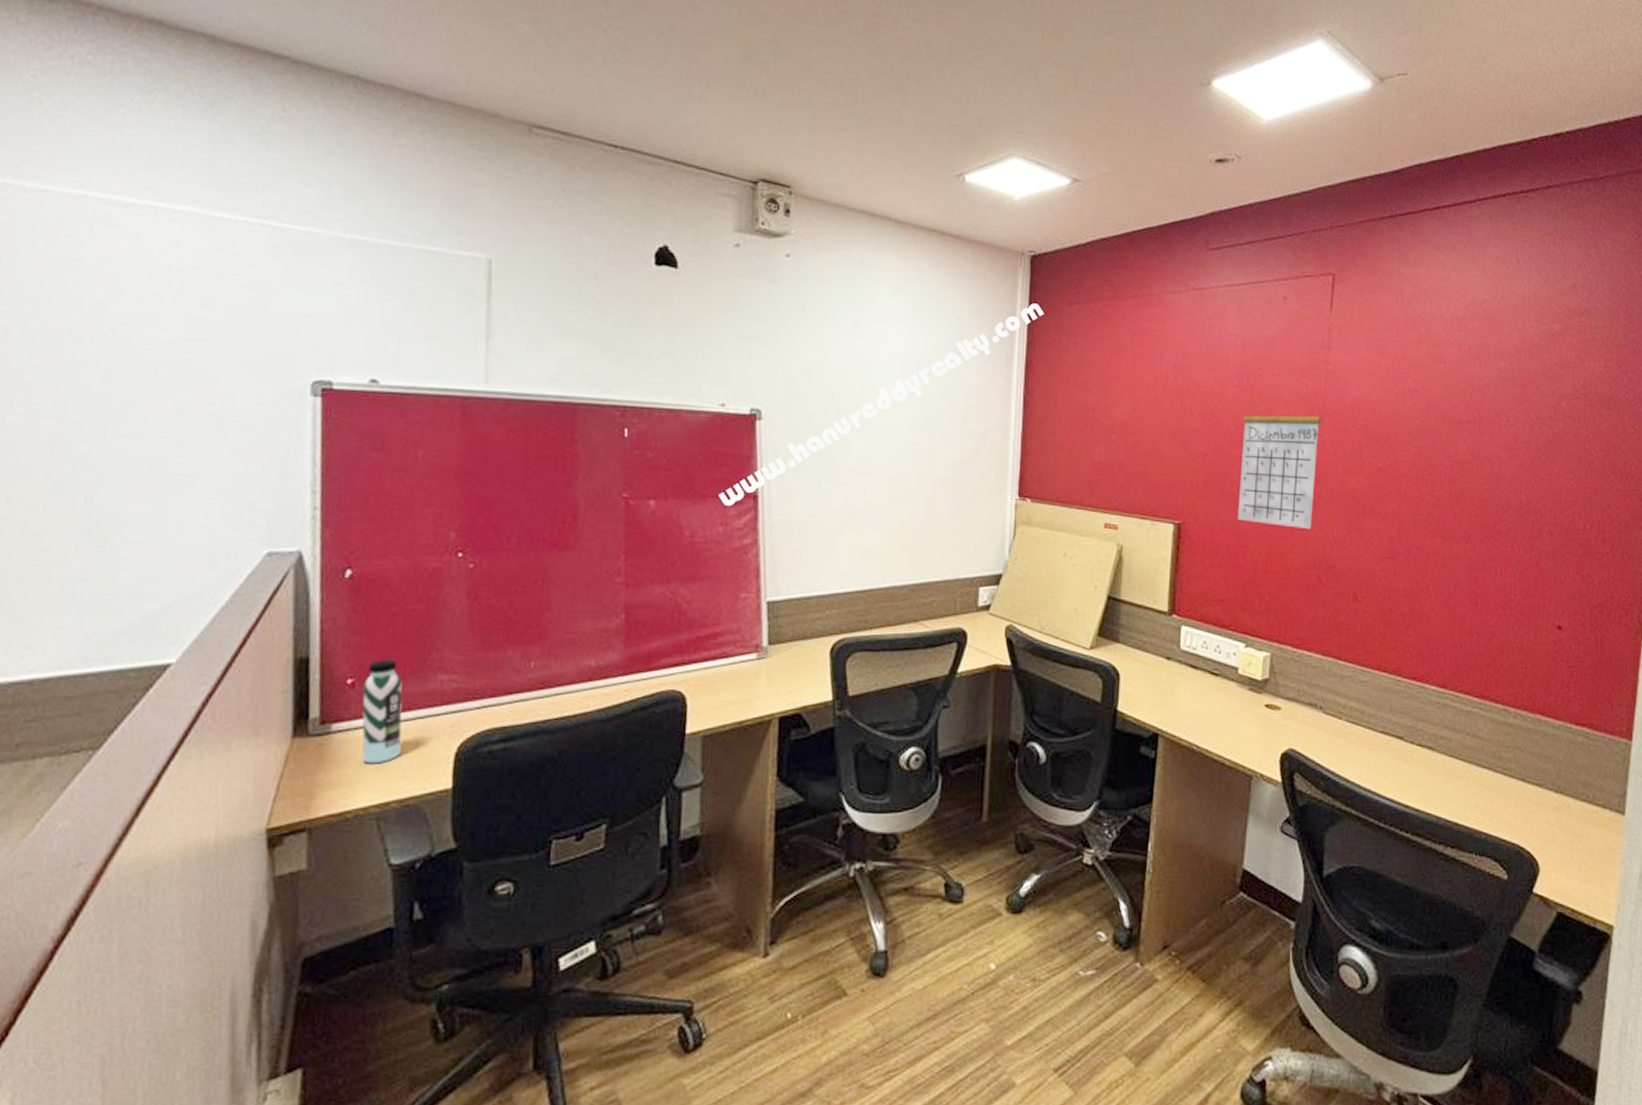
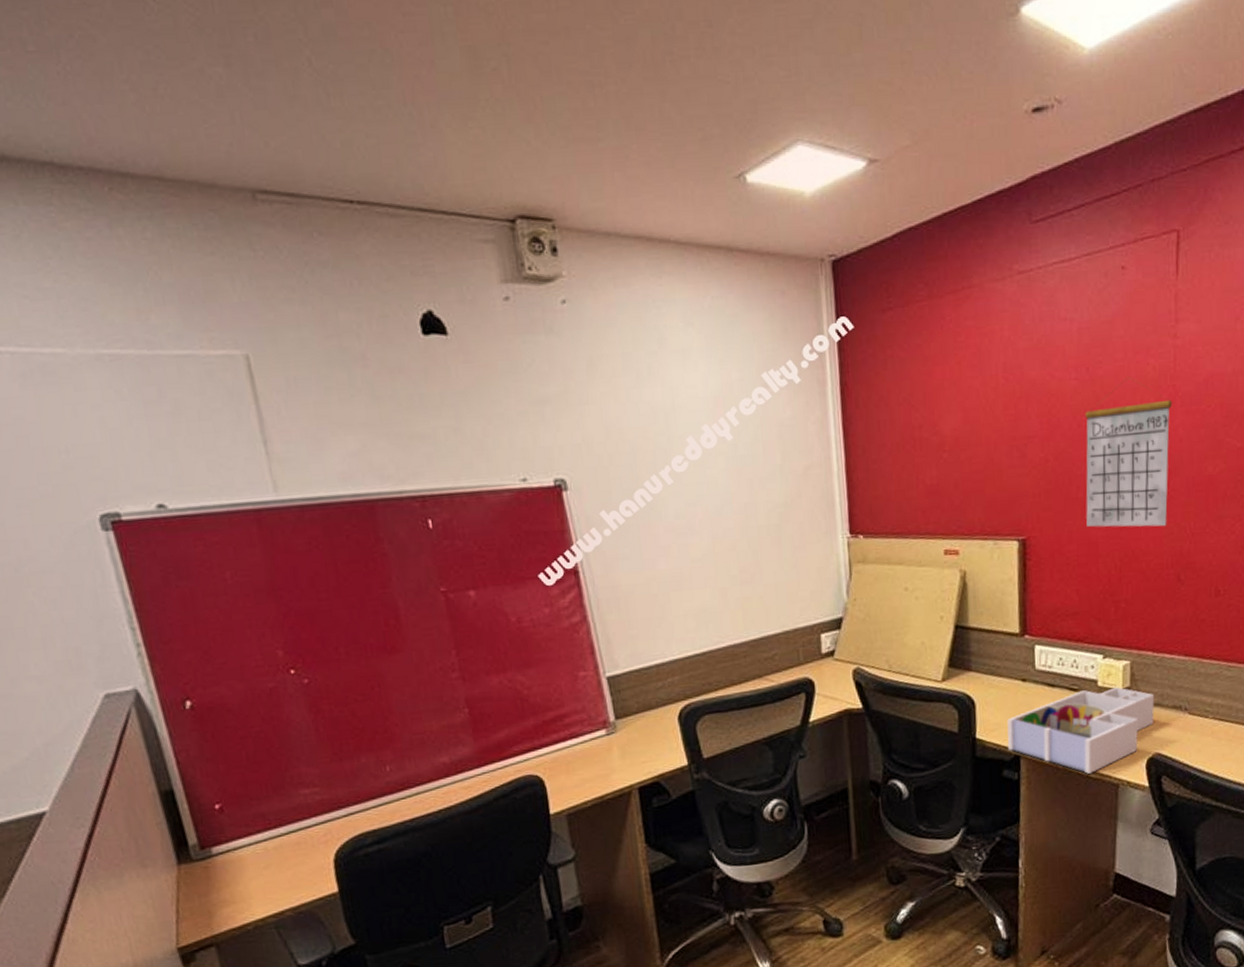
water bottle: present [362,659,403,764] -> none [231,780,283,880]
desk organizer: none [1147,676,1291,761] -> present [1006,687,1154,774]

